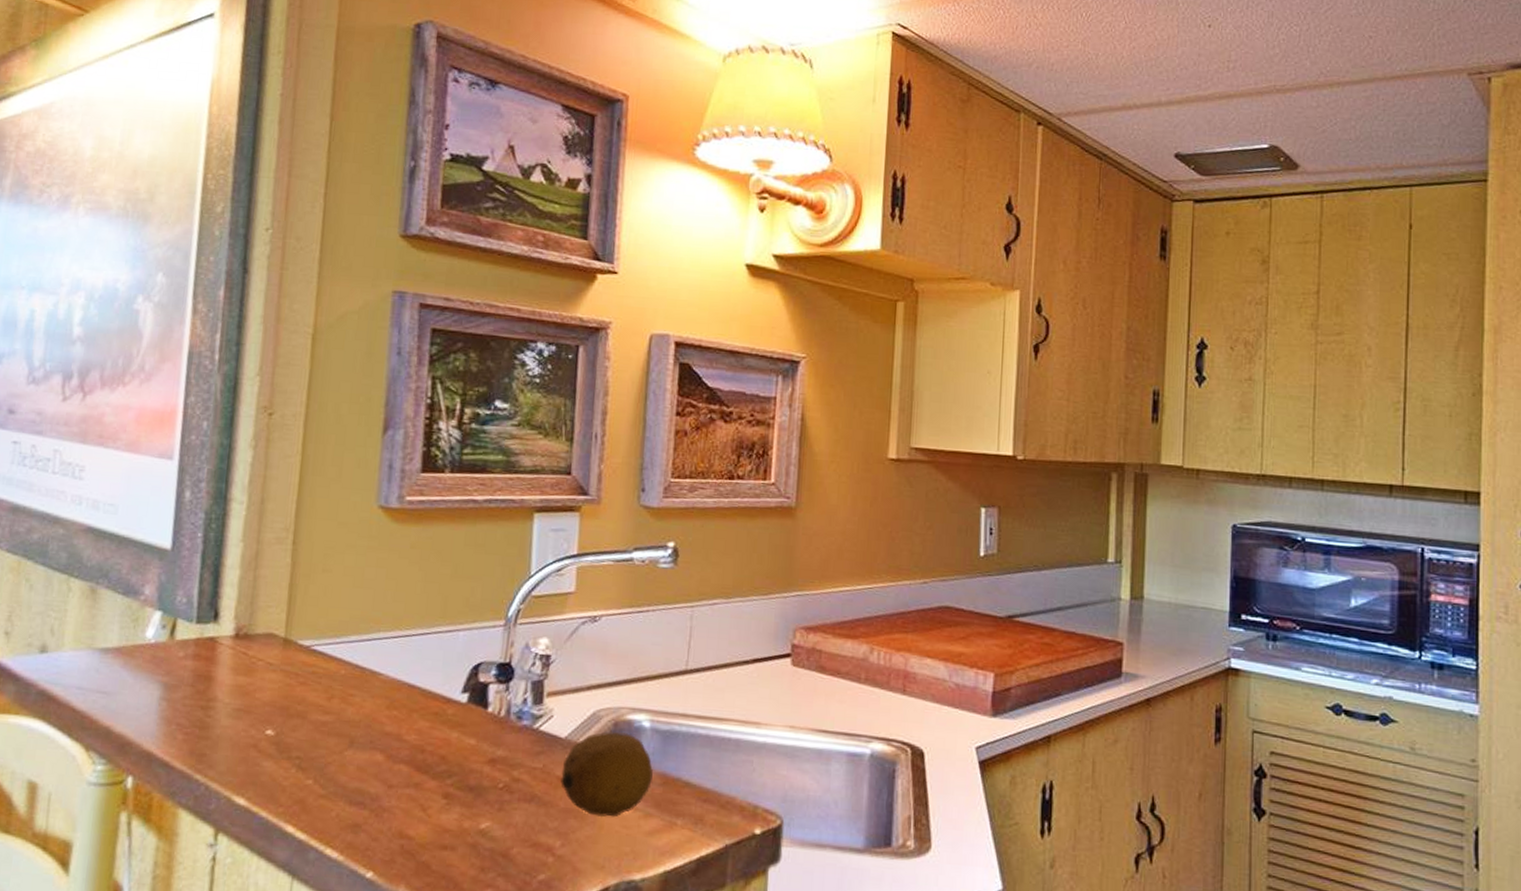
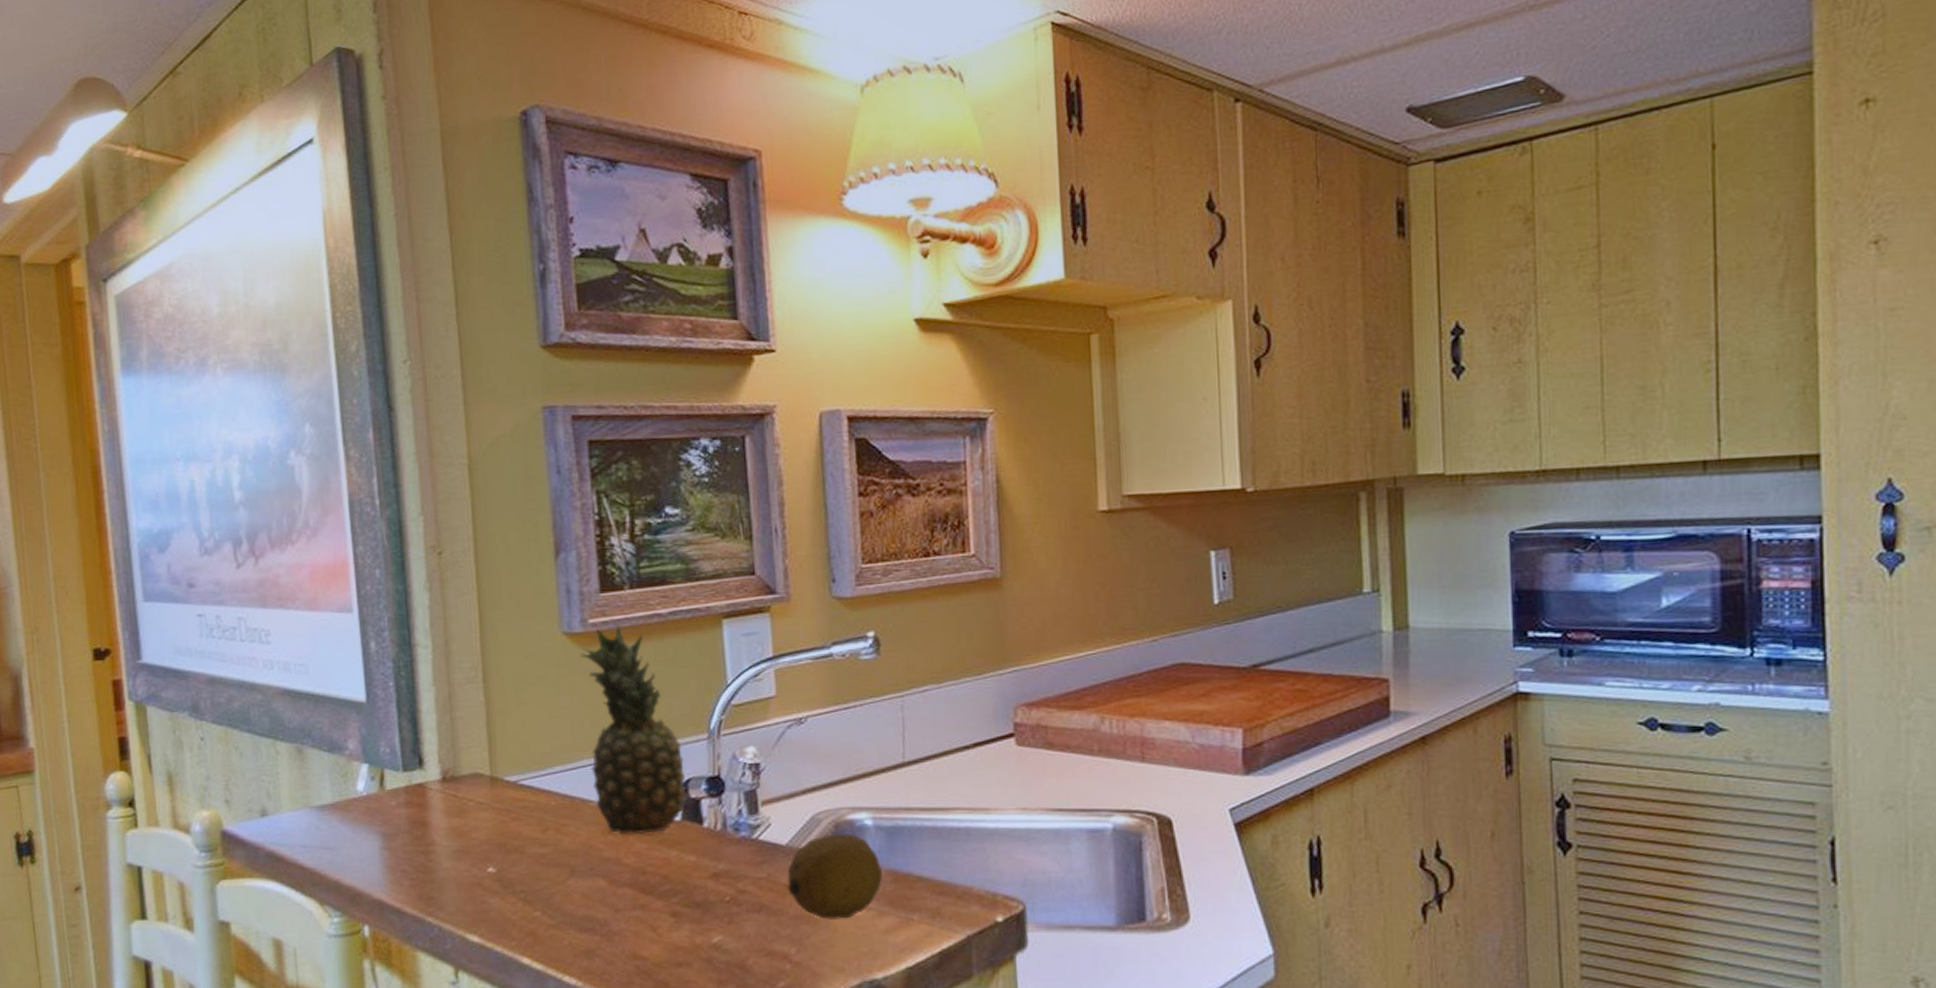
fruit: none [384,504,478,713] -> present [580,624,686,834]

